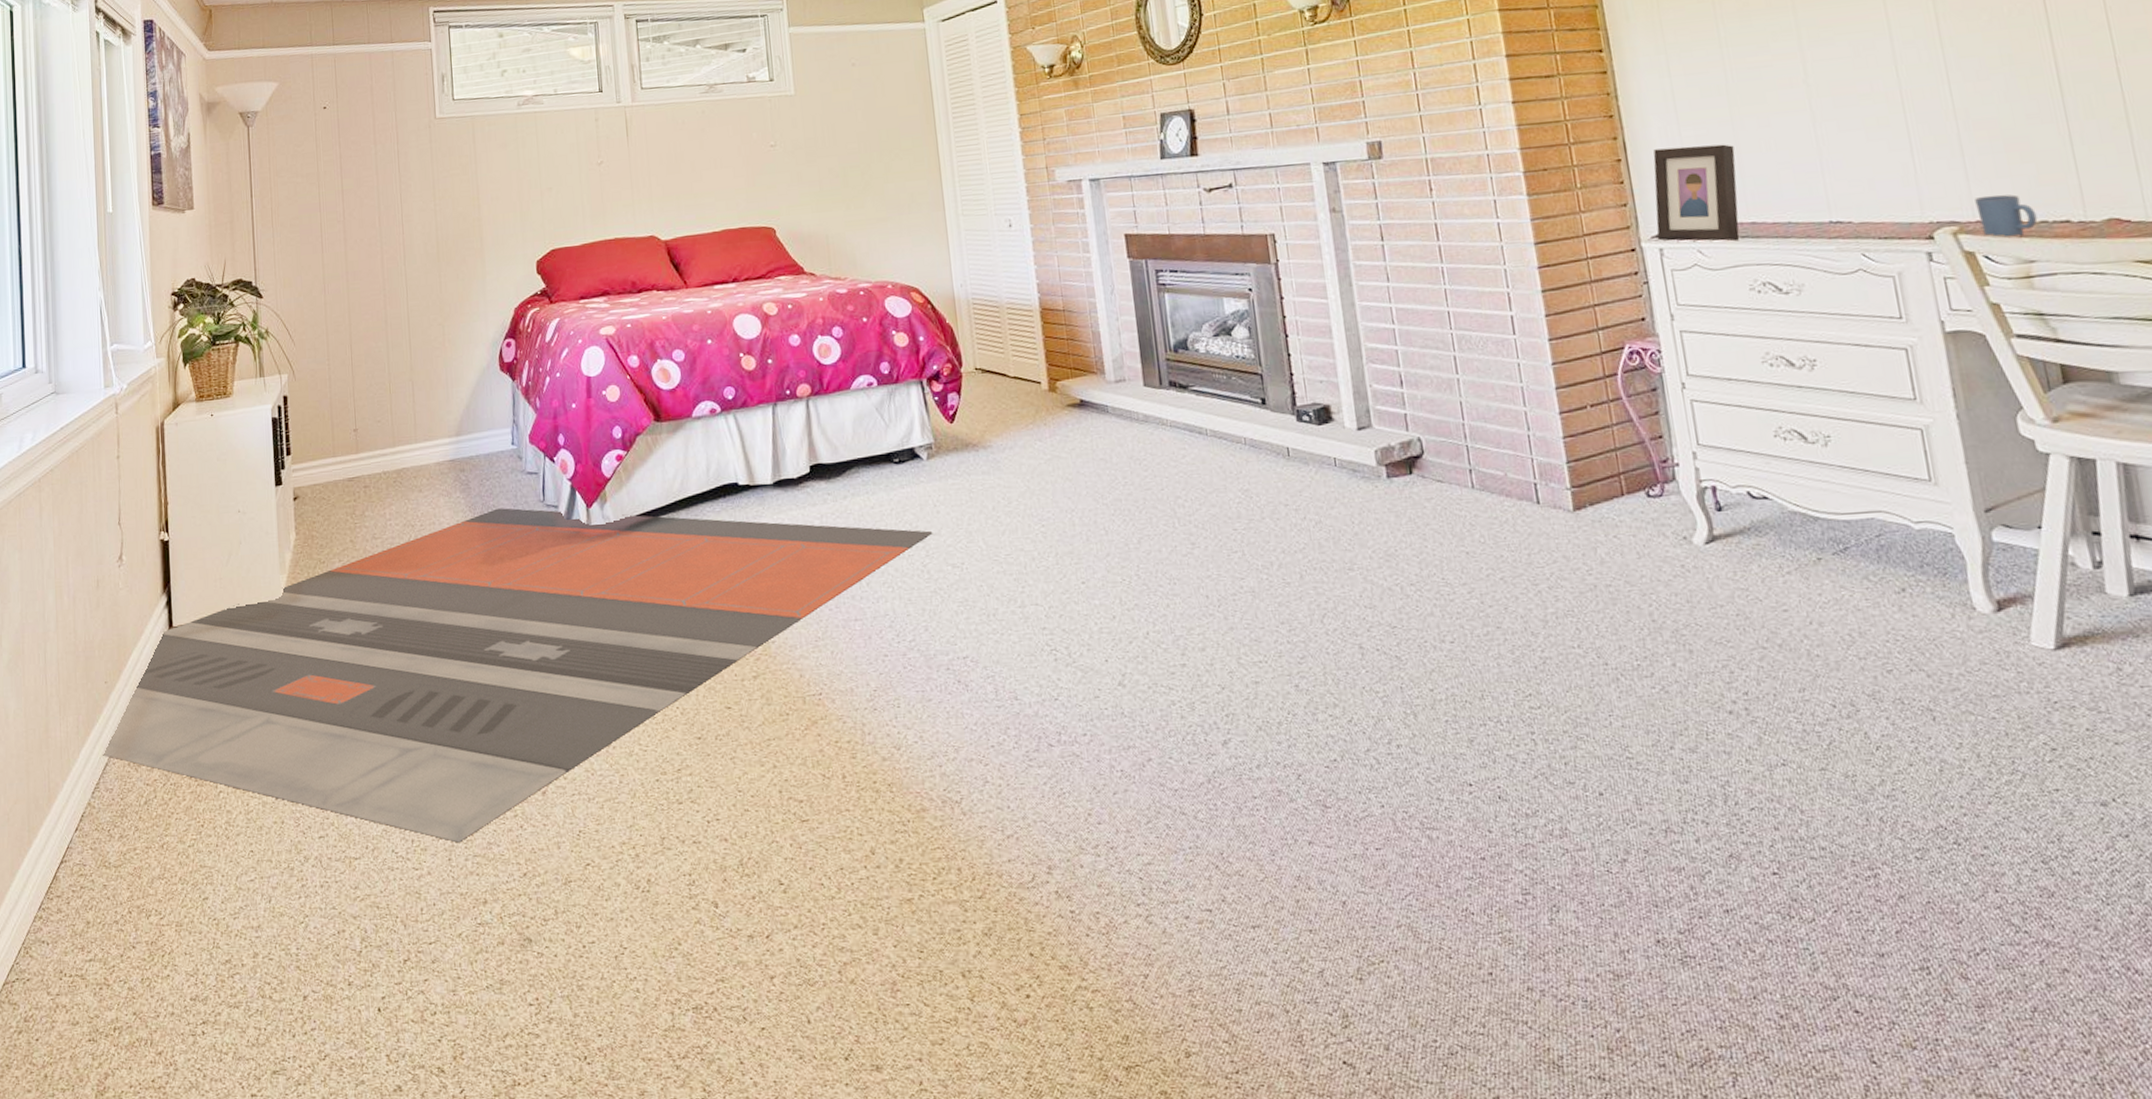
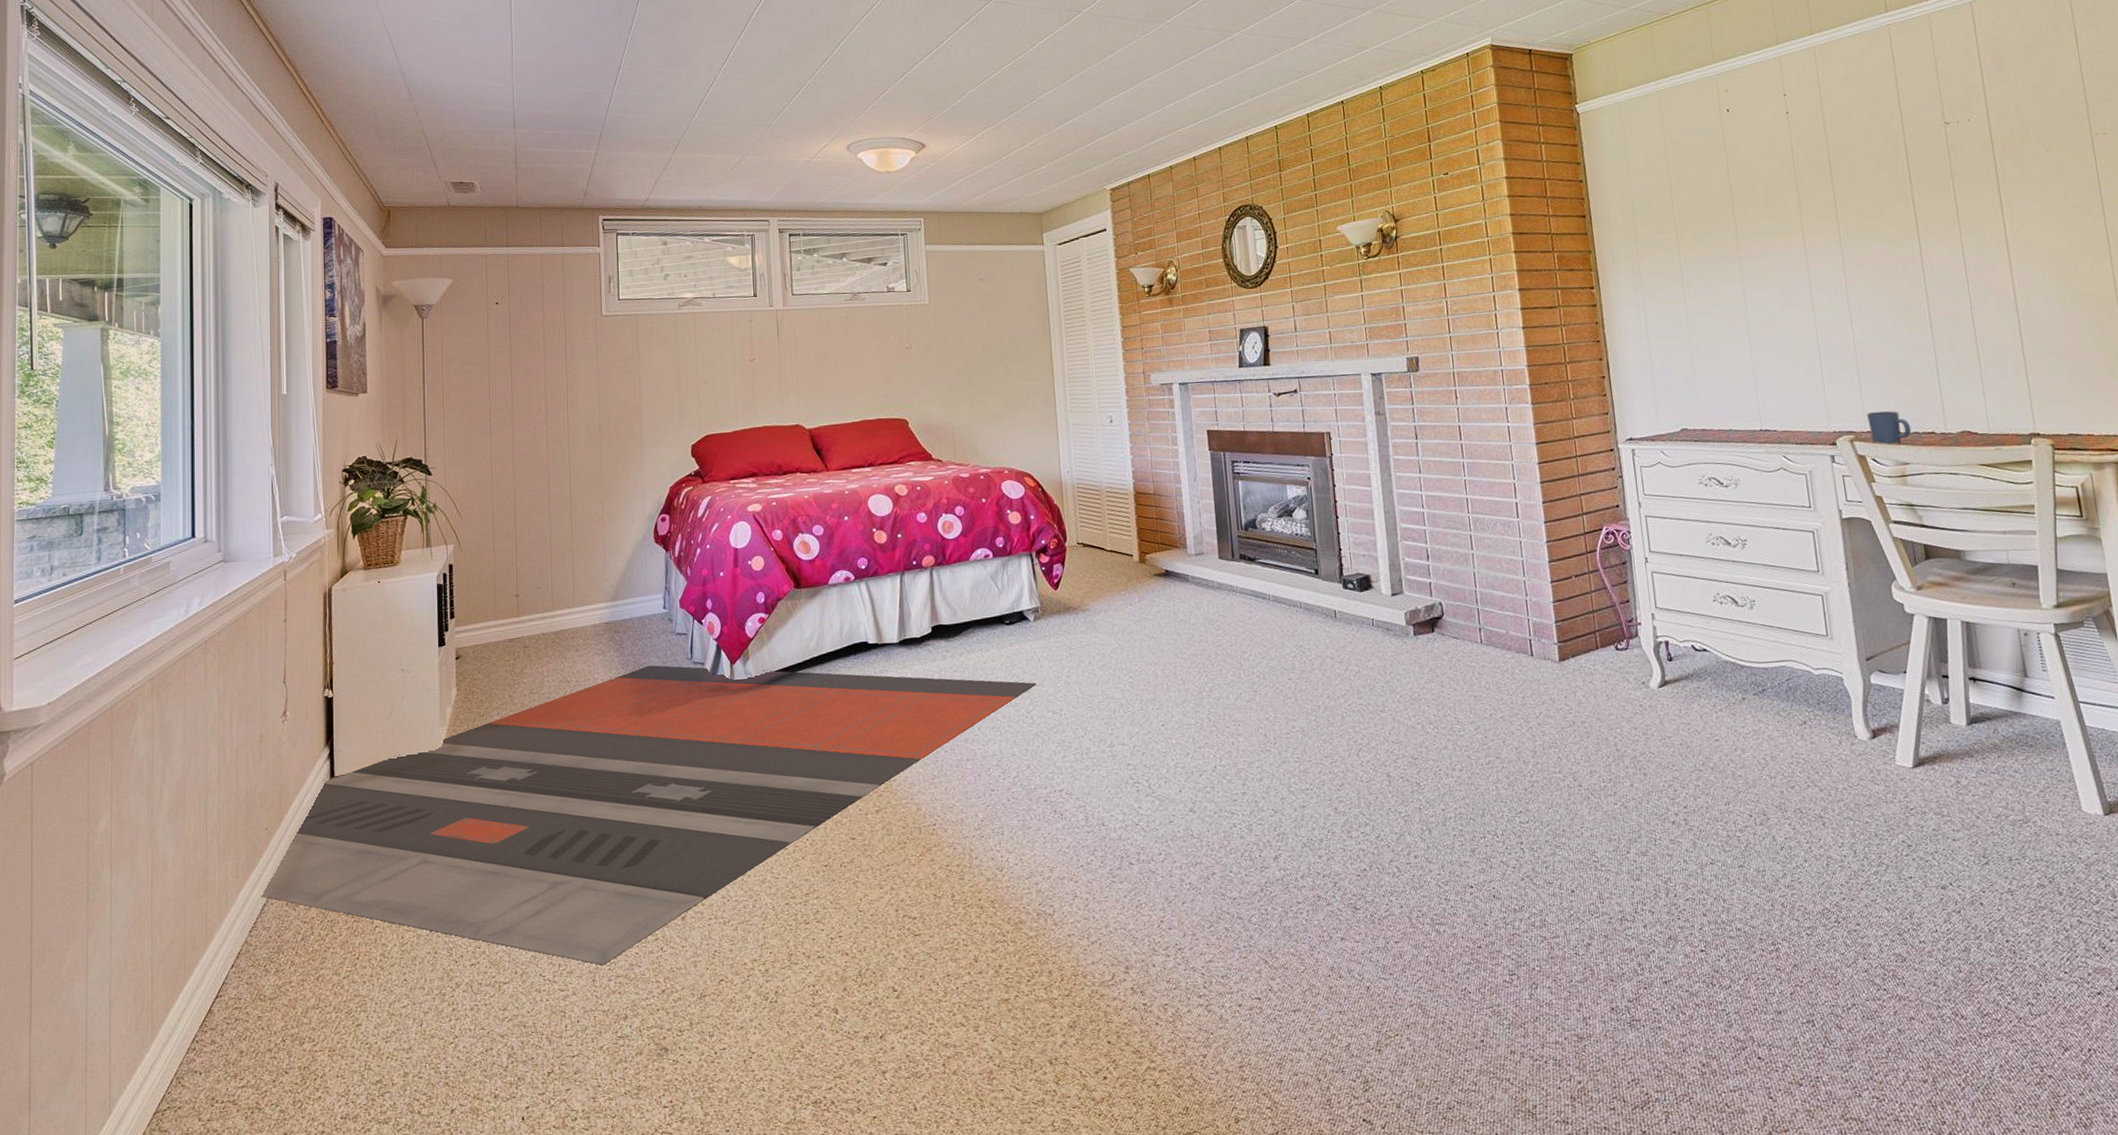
picture frame: present [1653,144,1740,242] -> none [1629,366,1693,445]

